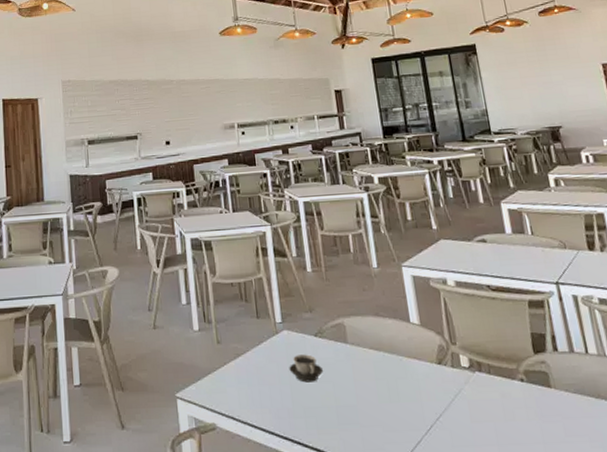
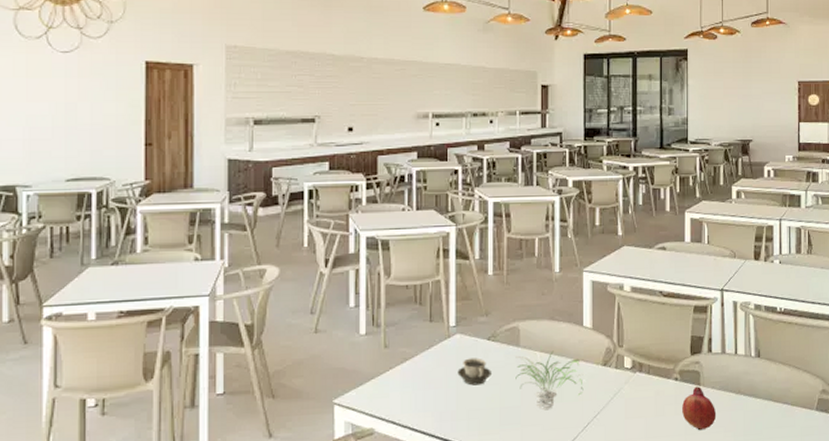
plant: none [344,343,422,411] -> present [515,346,586,411]
fruit: none [533,389,577,439] -> present [682,386,717,431]

